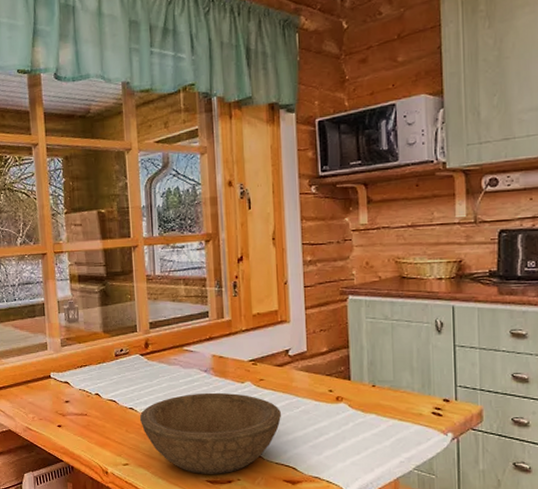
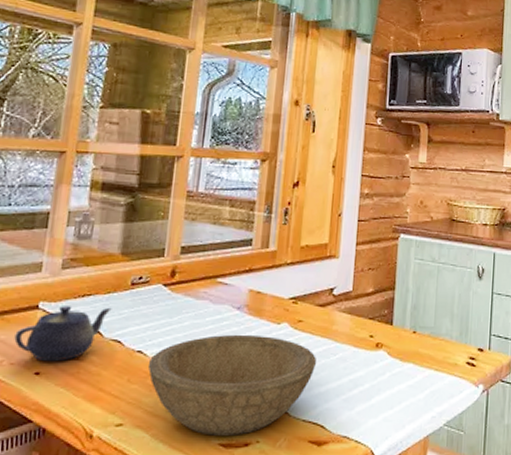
teapot: none [38,374,104,417] -> present [14,306,112,362]

